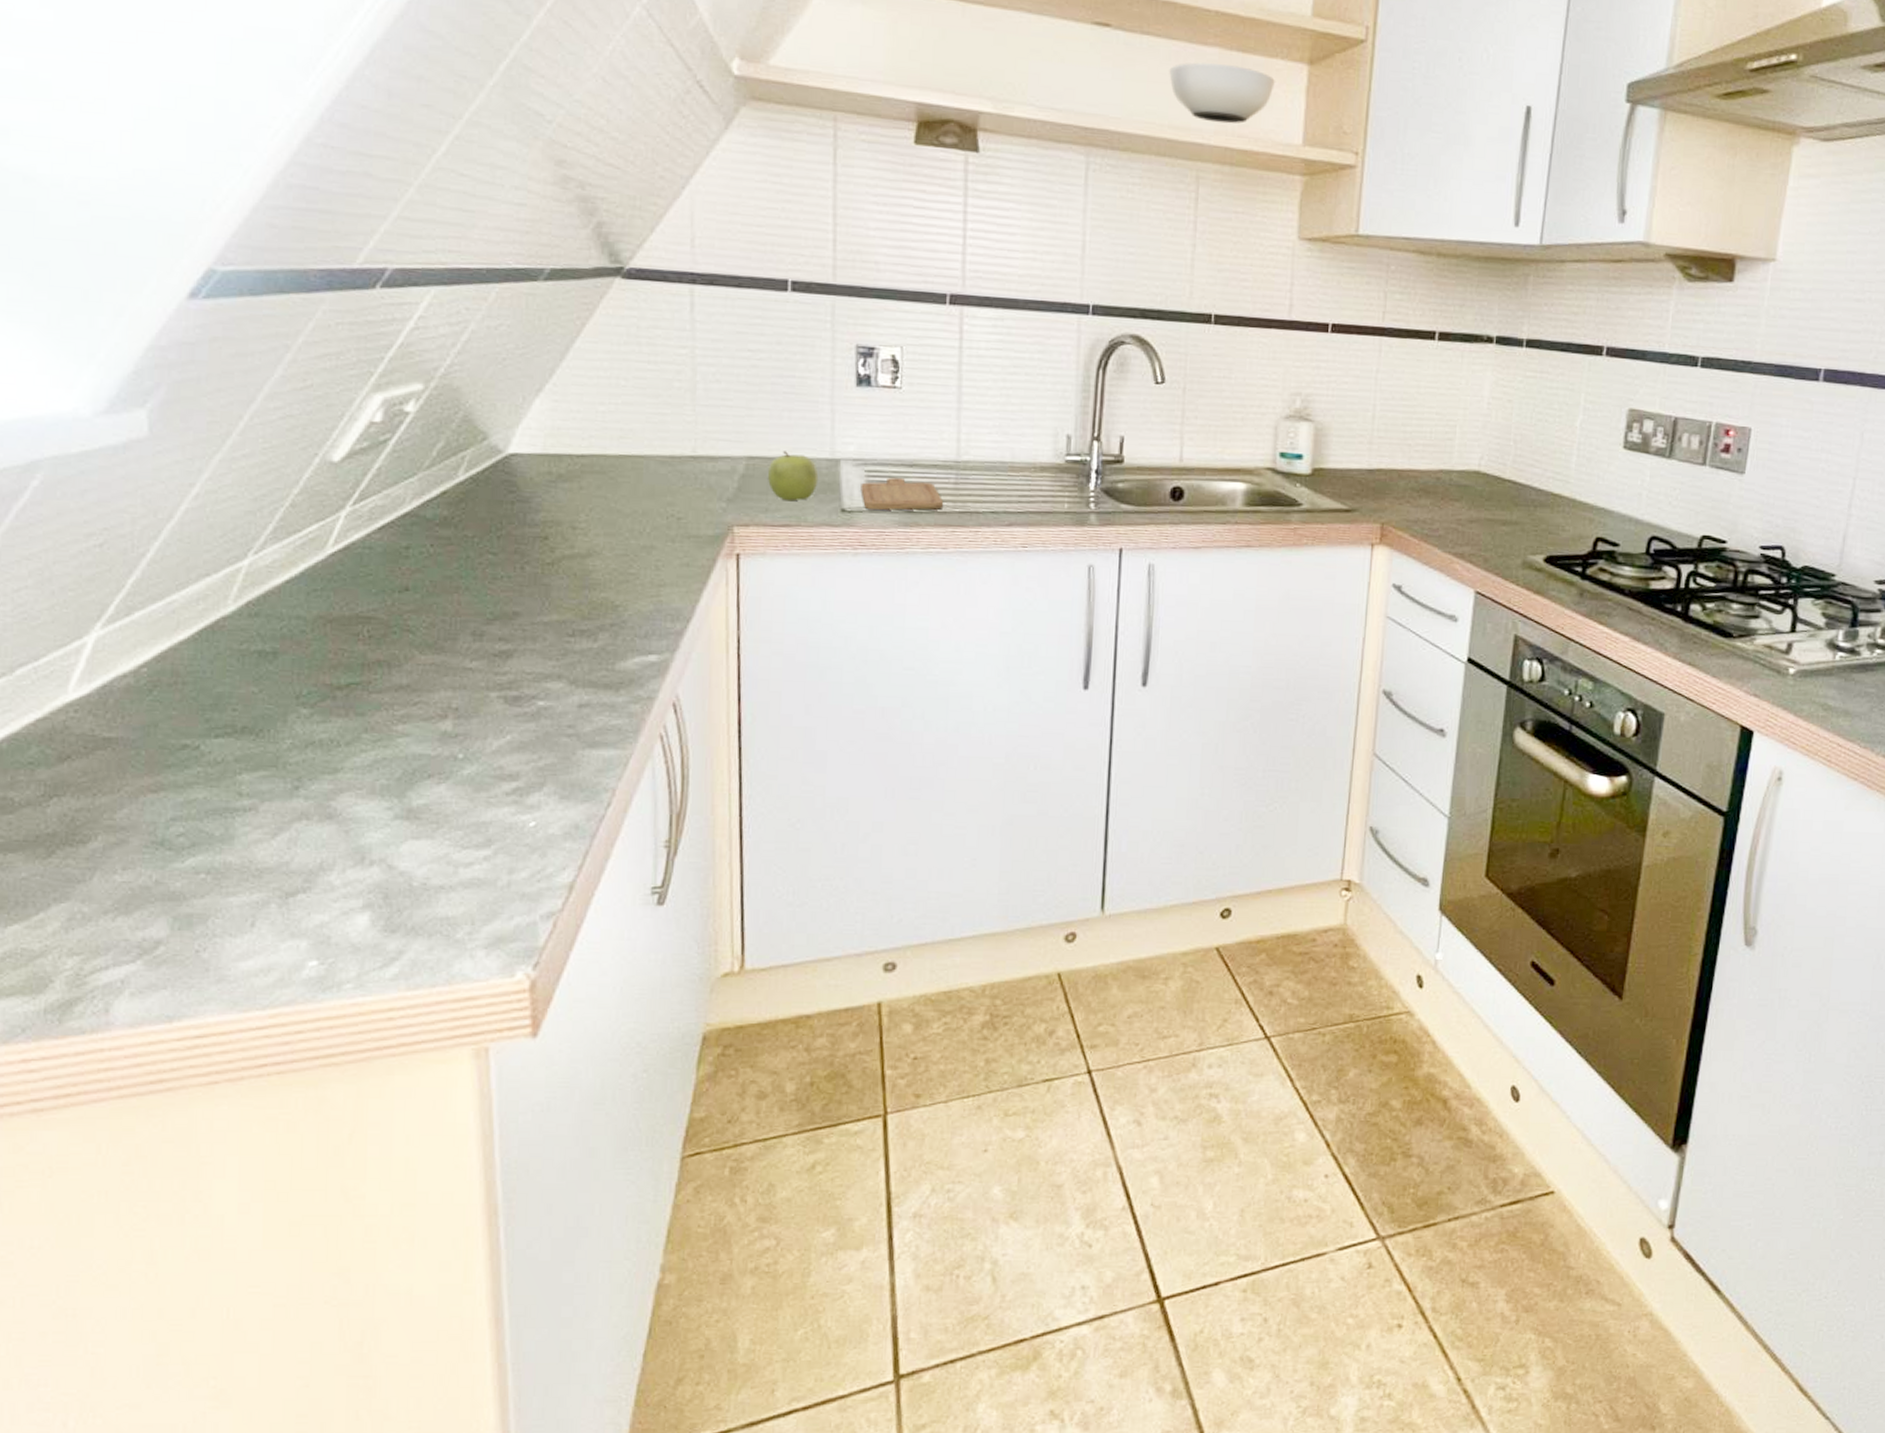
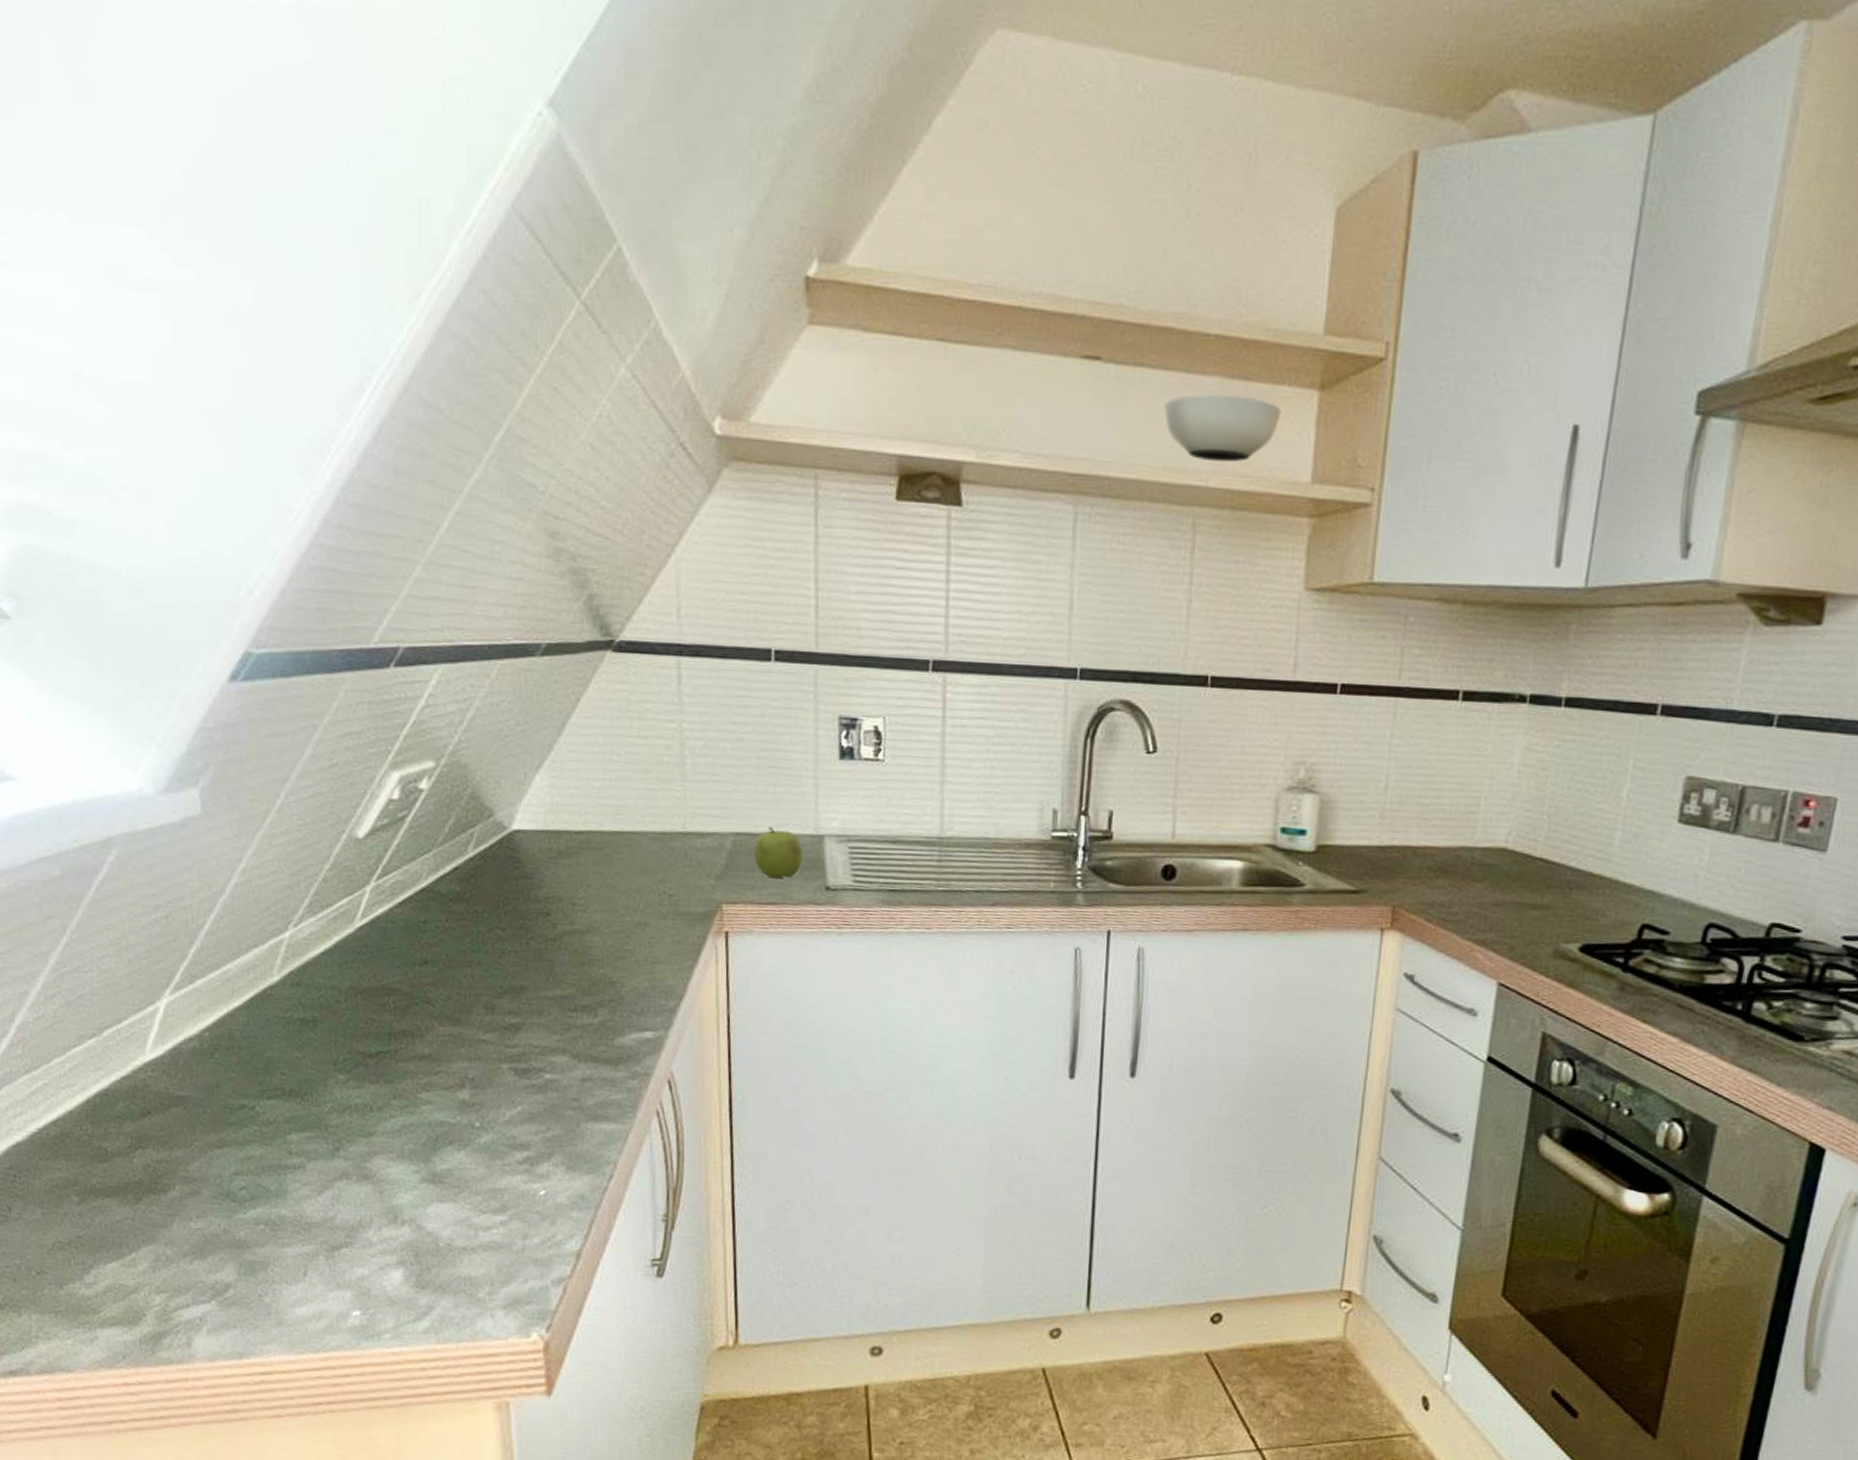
chopping board: present [860,477,944,511] -> none [844,854,927,889]

